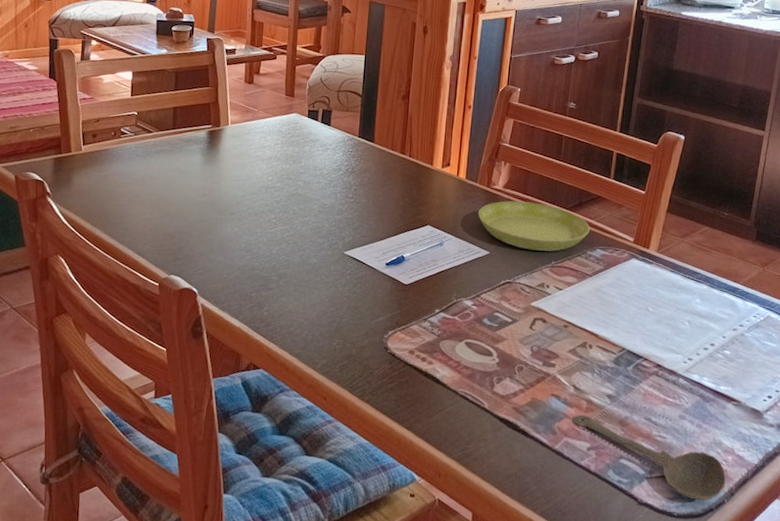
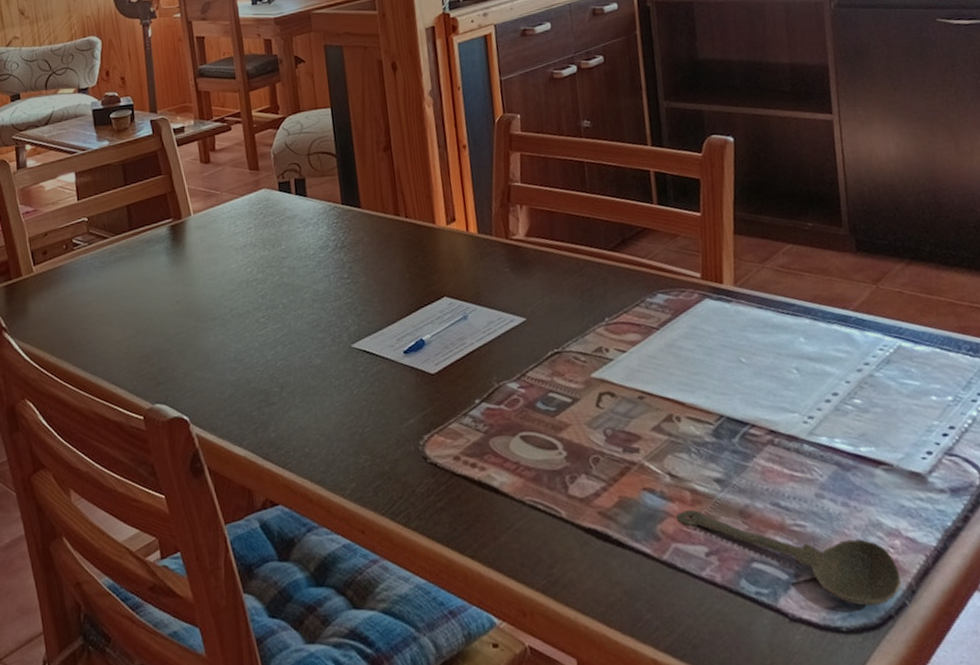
saucer: present [478,201,590,252] -> none [501,248,643,308]

